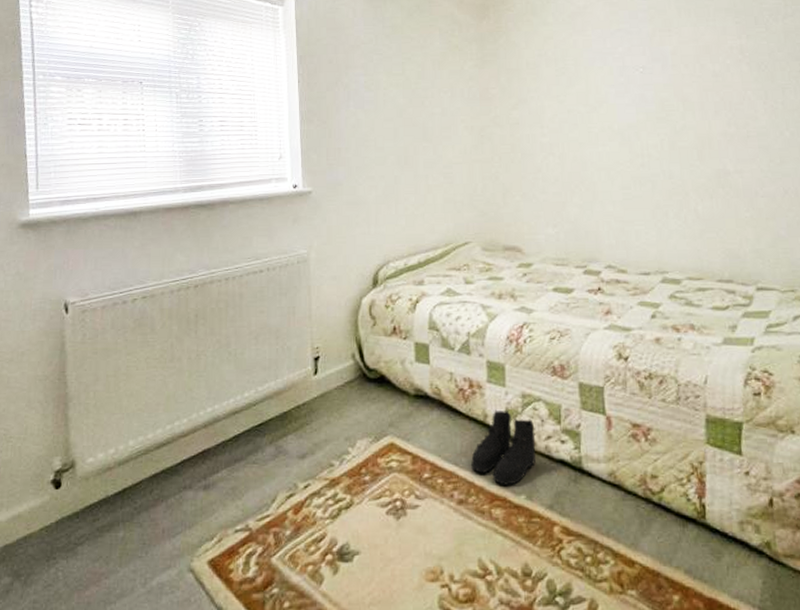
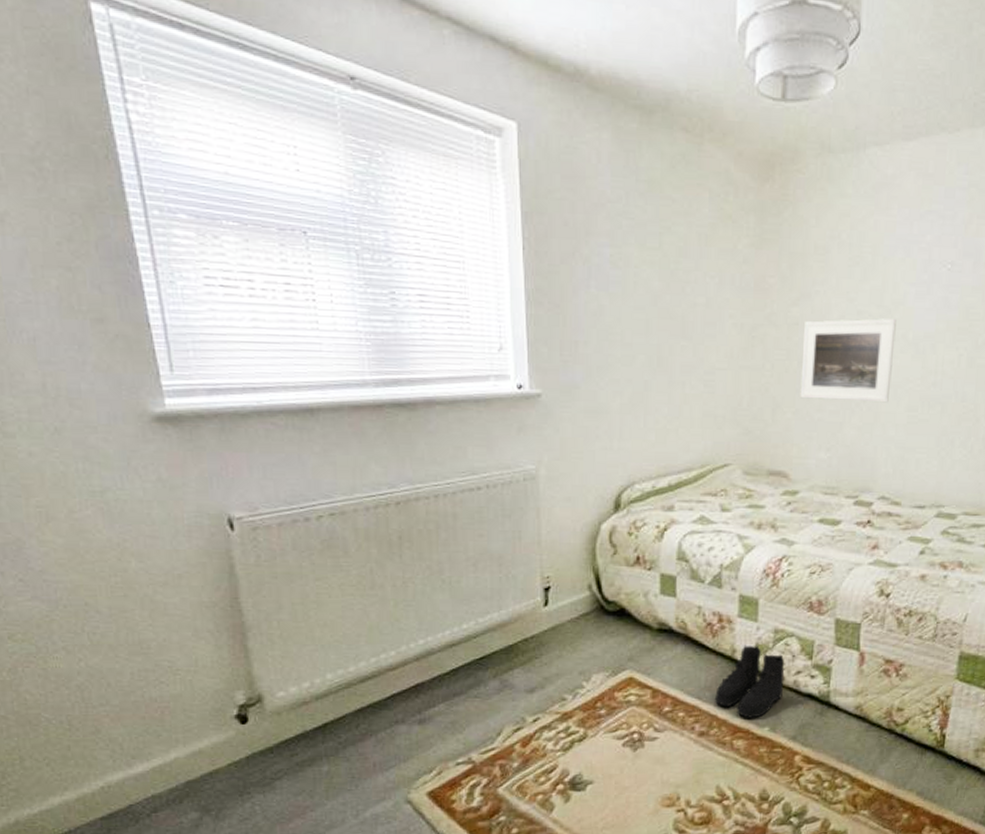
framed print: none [524,113,604,184] -> present [800,318,896,403]

